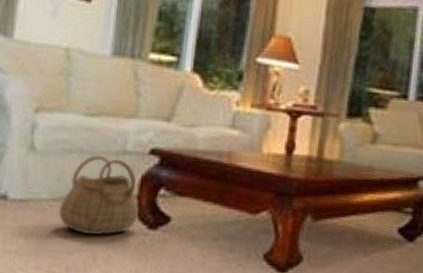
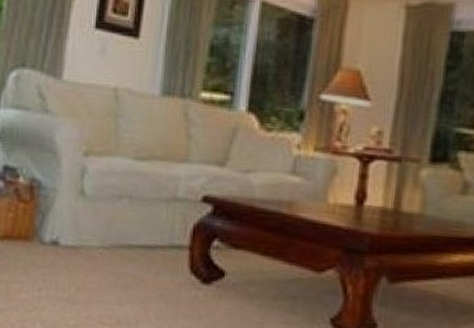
basket: present [58,154,139,236] -> none [108,201,192,288]

